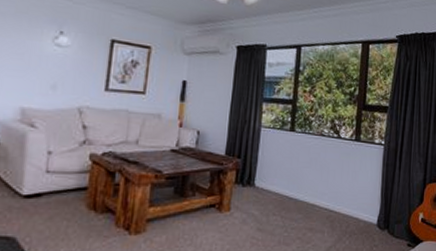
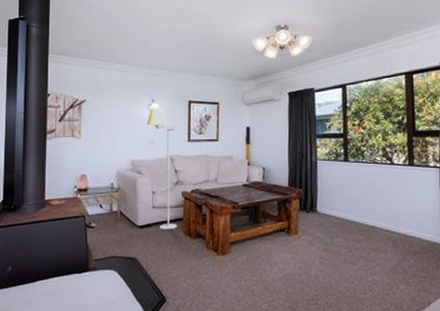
floor lamp: none [49,43,90,202] -> present [146,109,177,230]

